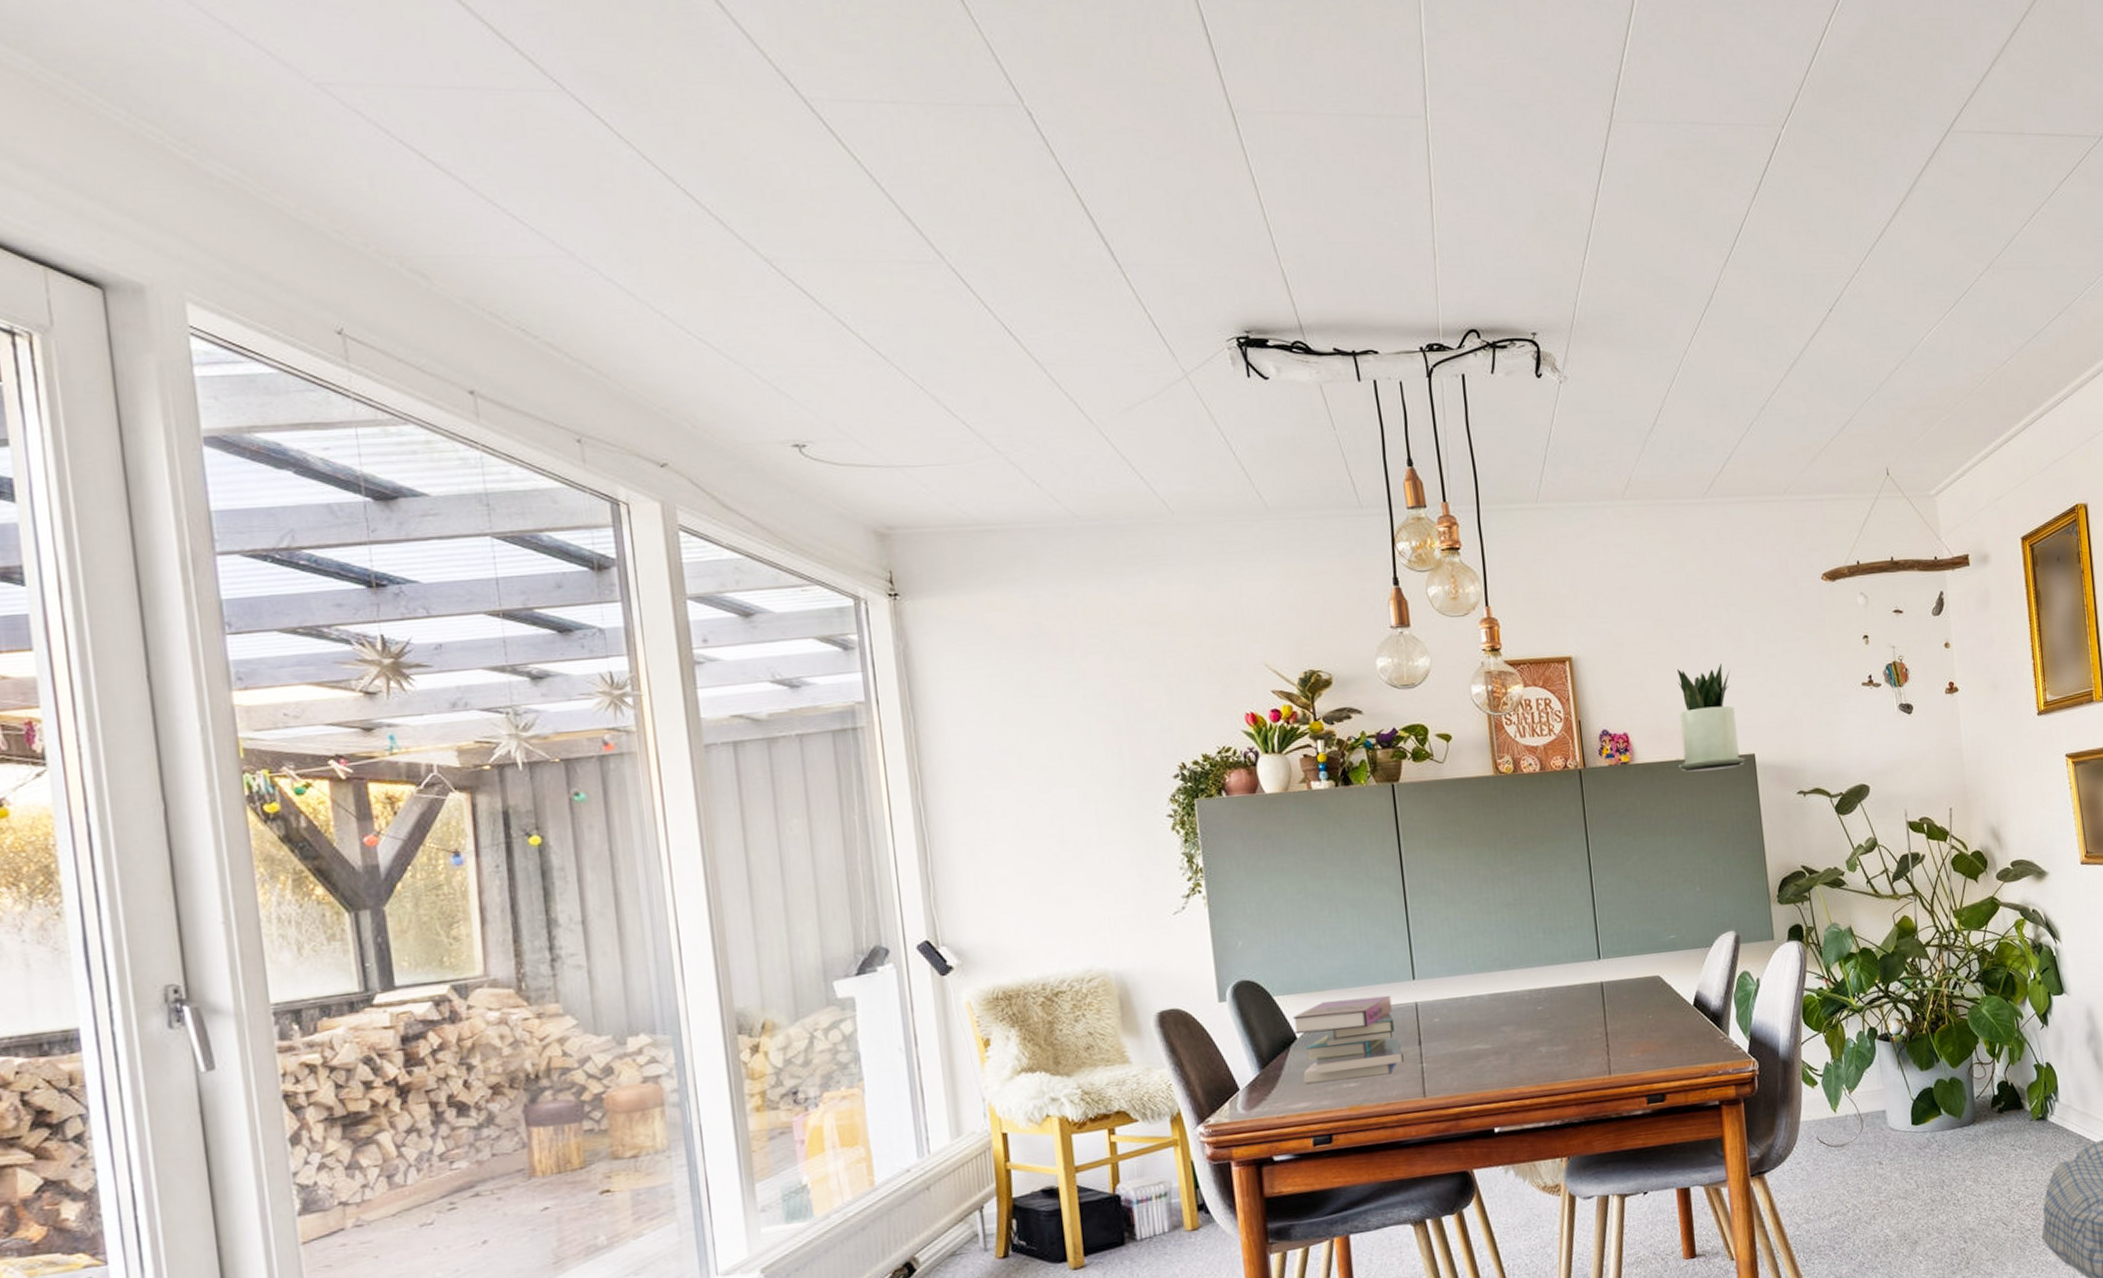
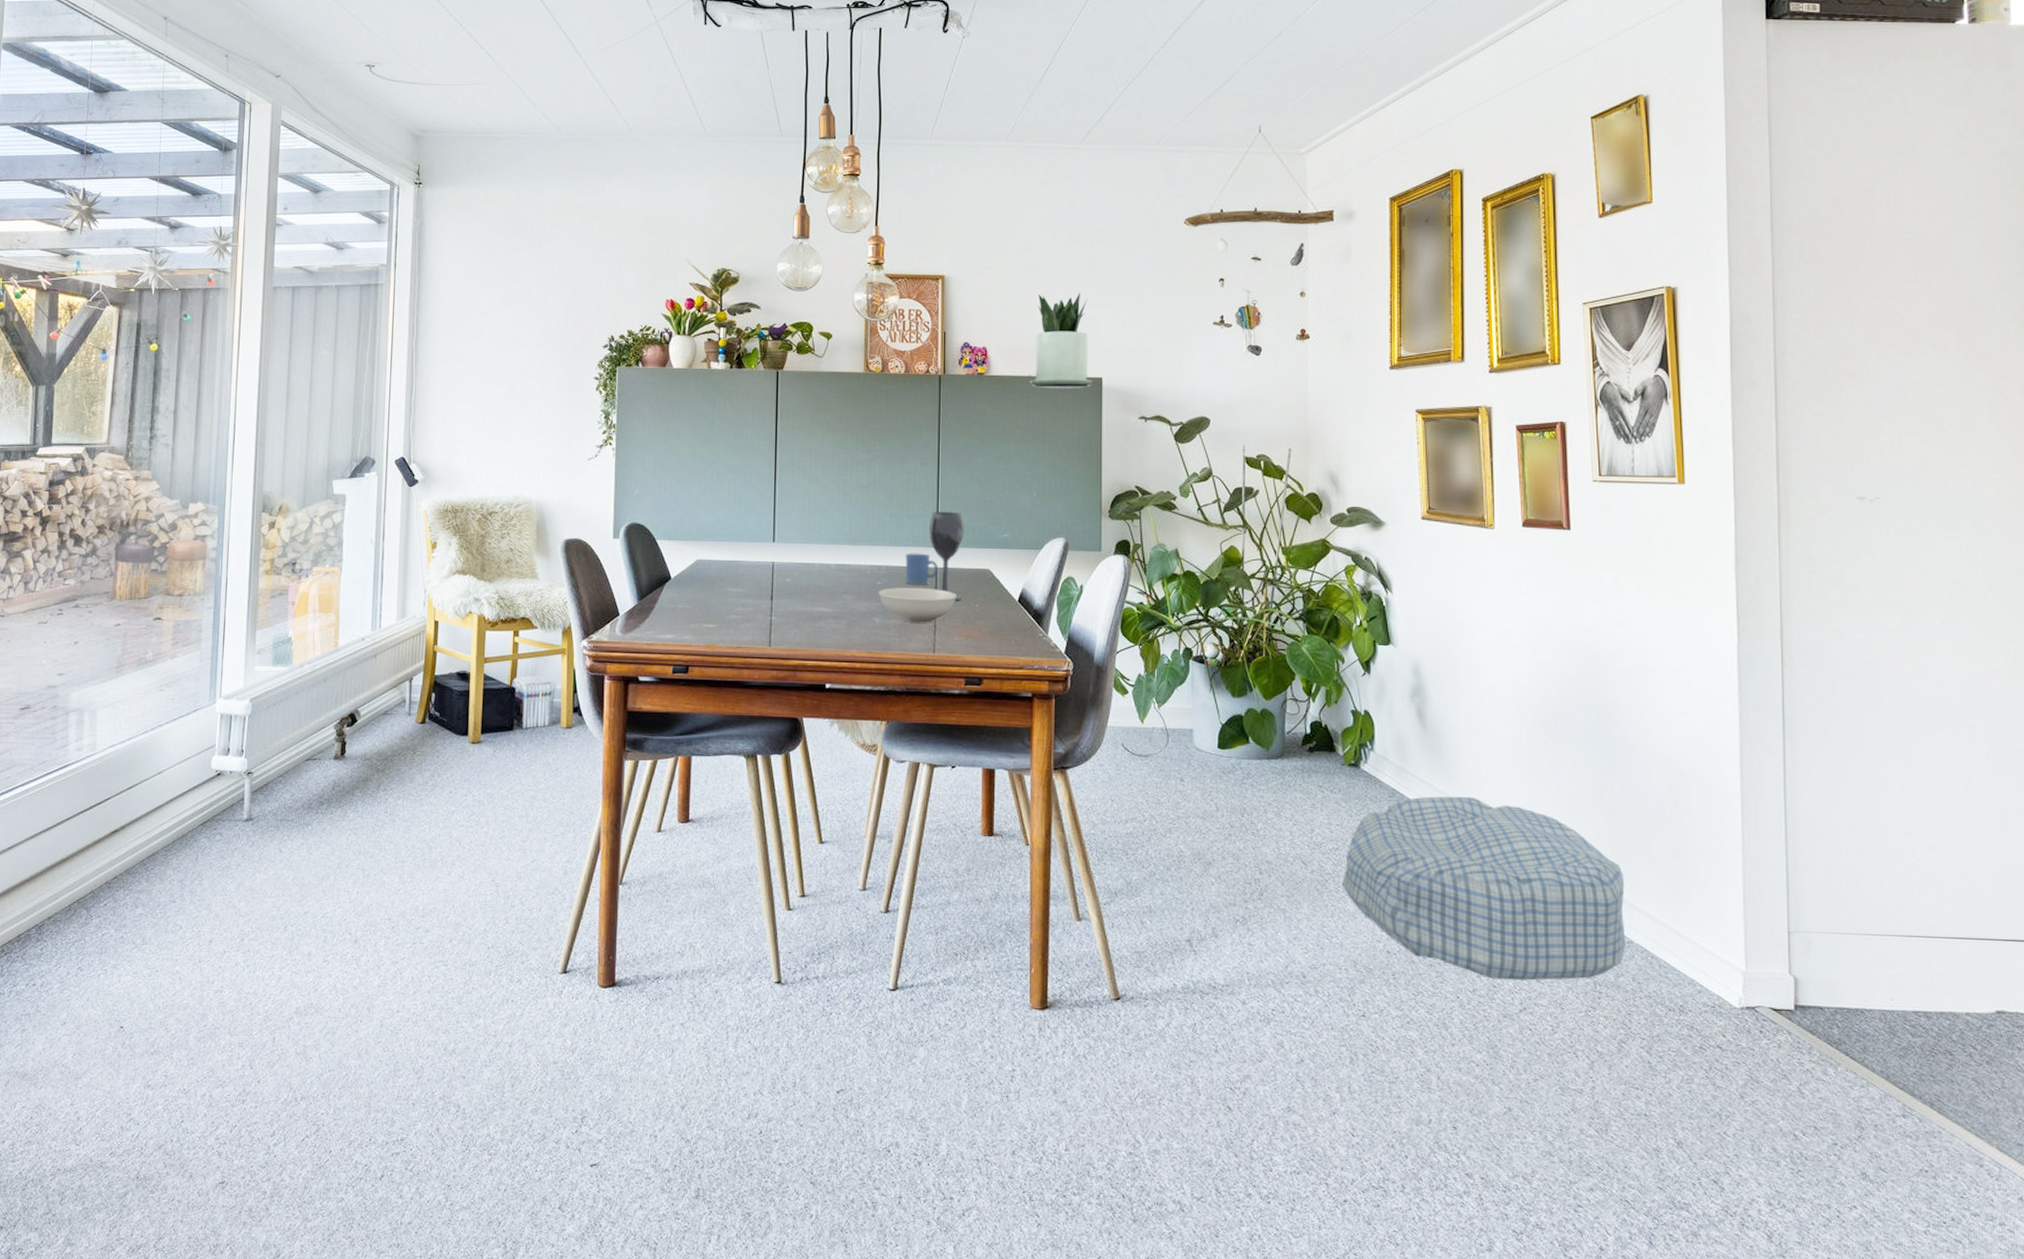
books: present [1292,995,1404,1083] -> none [669,550,757,621]
bowl: none [1540,1005,1628,1047] -> present [878,587,958,623]
mug: none [1565,968,1604,1005] -> present [905,553,938,586]
wine glass: none [1587,918,1633,1015] -> present [928,511,965,601]

